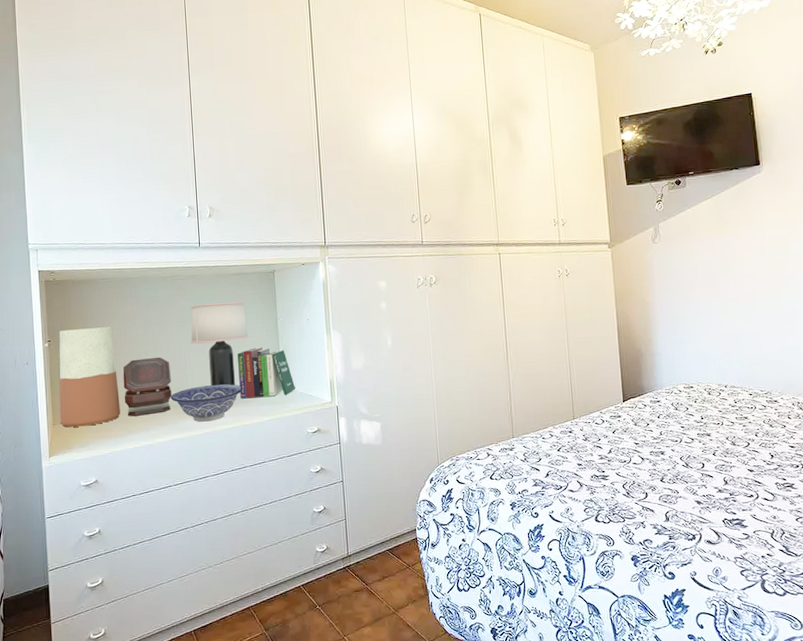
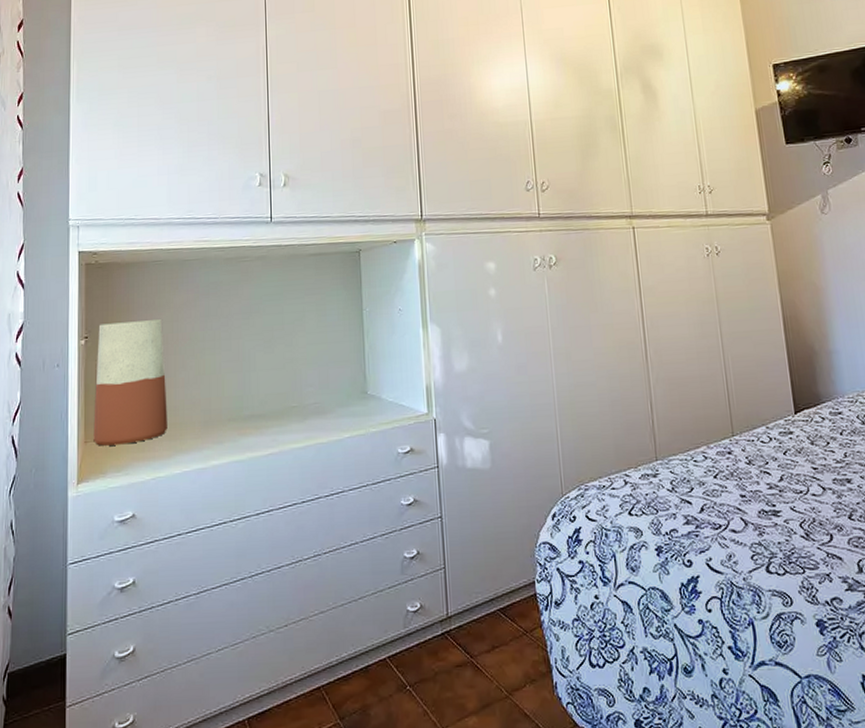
jewelry box: present [123,356,172,417] -> none [172,356,231,432]
decorative bowl: present [171,384,243,422] -> none [230,391,319,439]
table lamp: present [191,301,249,386] -> none [257,288,327,394]
books: present [237,347,295,399] -> none [313,344,383,410]

